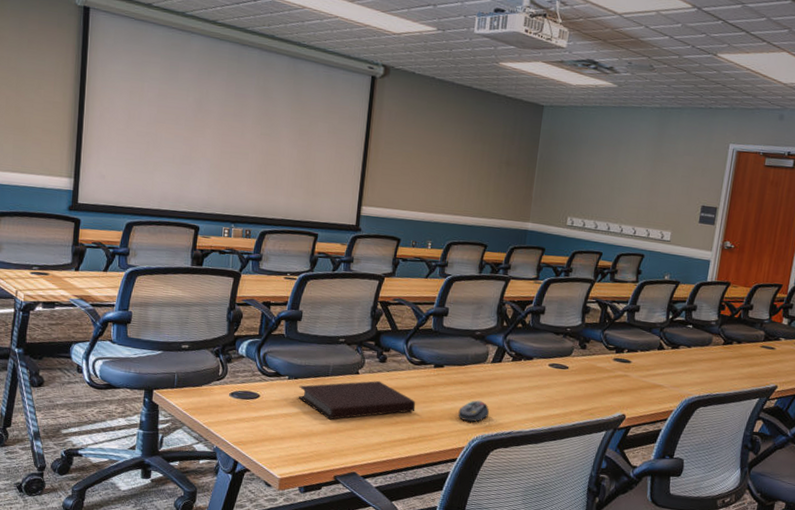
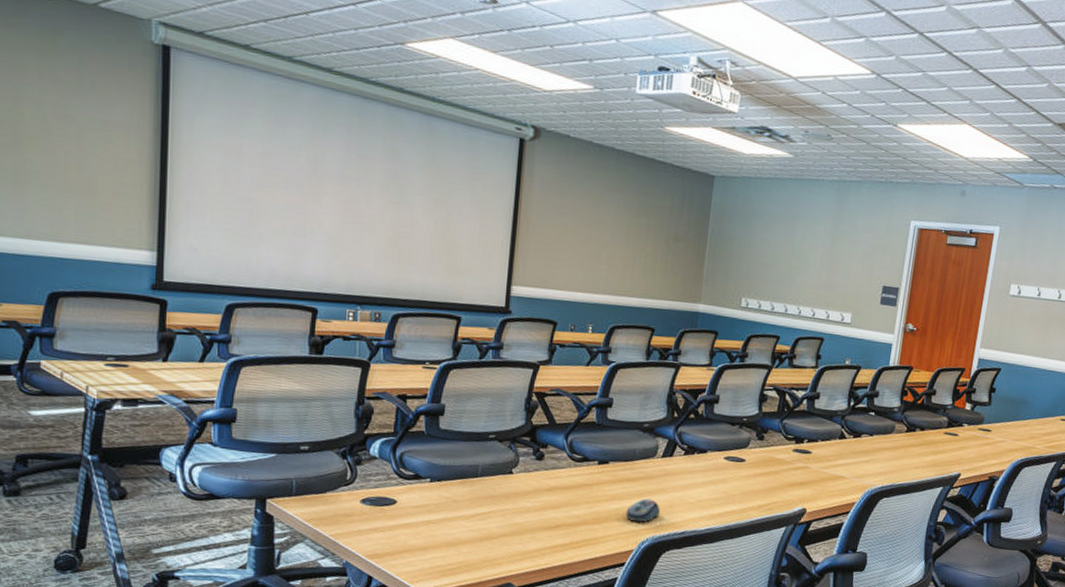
notebook: present [298,380,416,420] -> none [442,480,579,526]

